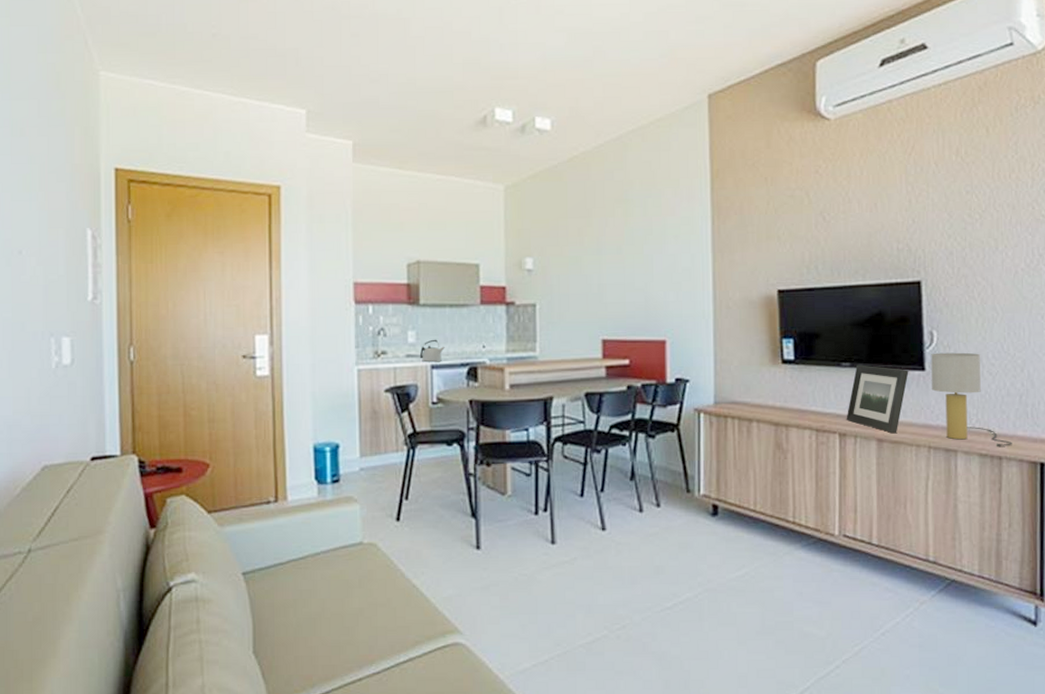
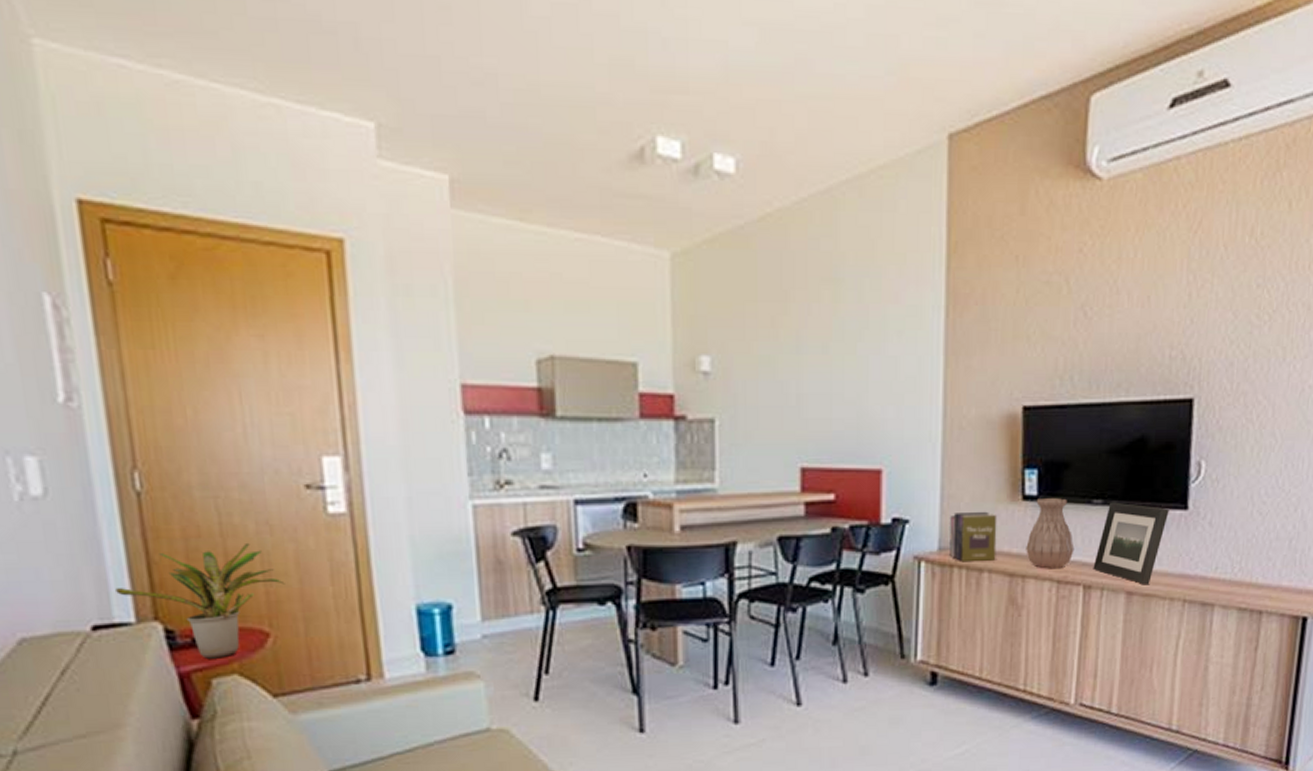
potted plant: none [110,397,223,483] -> present [115,542,285,659]
kettle: present [419,339,445,363] -> none [558,465,593,496]
books: none [723,372,763,414] -> present [949,511,998,562]
vase: none [787,362,829,420] -> present [1026,498,1075,569]
table lamp: present [931,352,1012,448] -> none [1193,487,1275,600]

